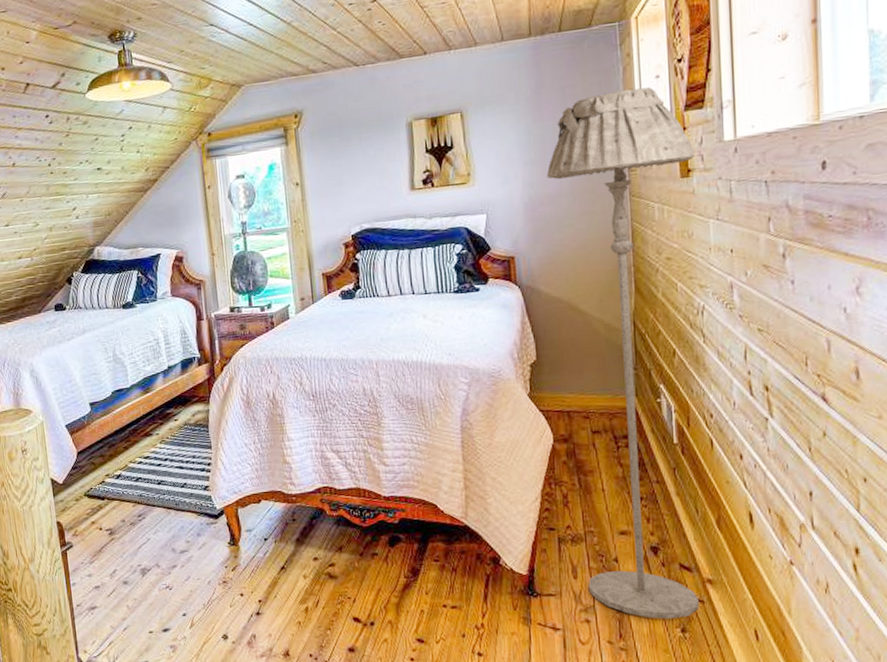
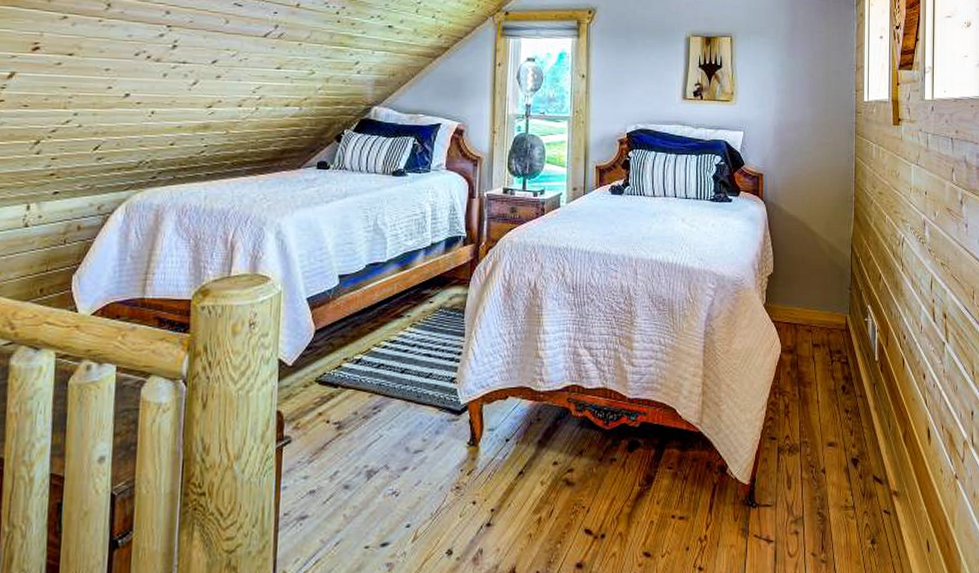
floor lamp: present [546,87,699,619] -> none [794,43,904,531]

